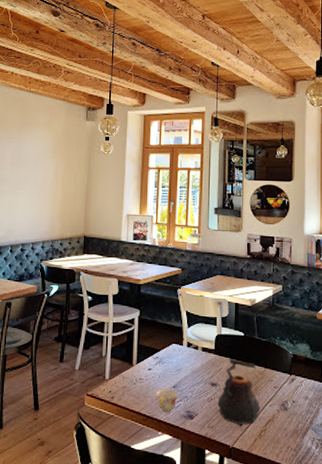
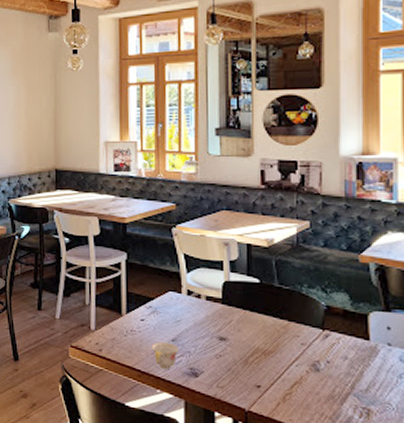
teapot: present [217,358,261,425] -> none [228,309,284,386]

